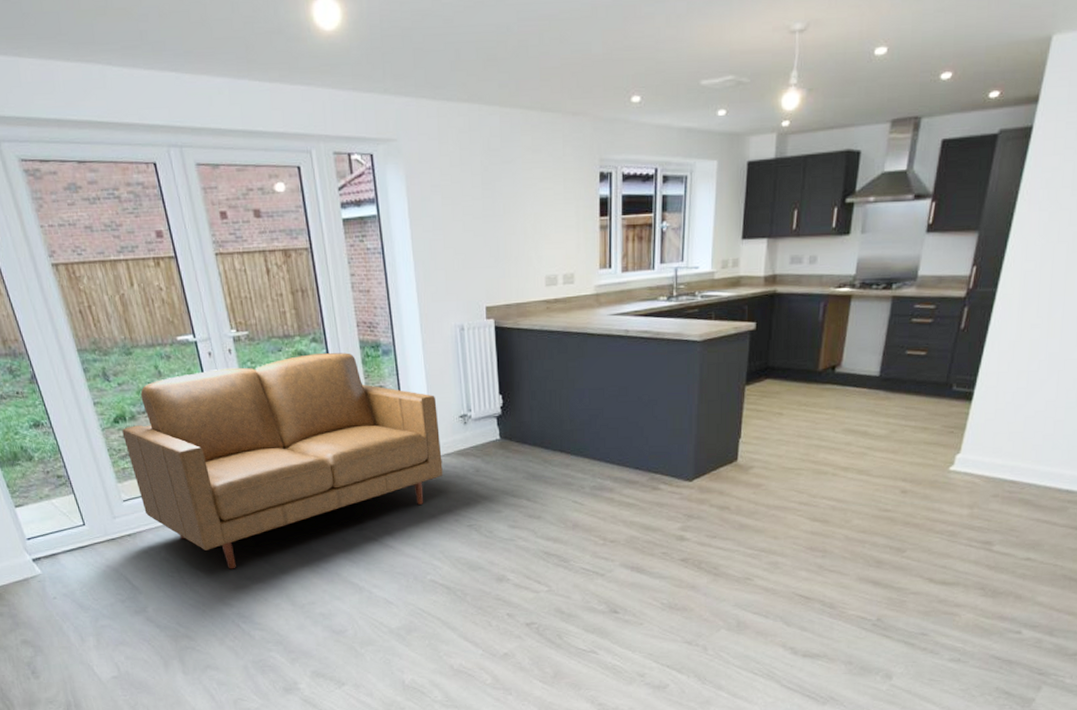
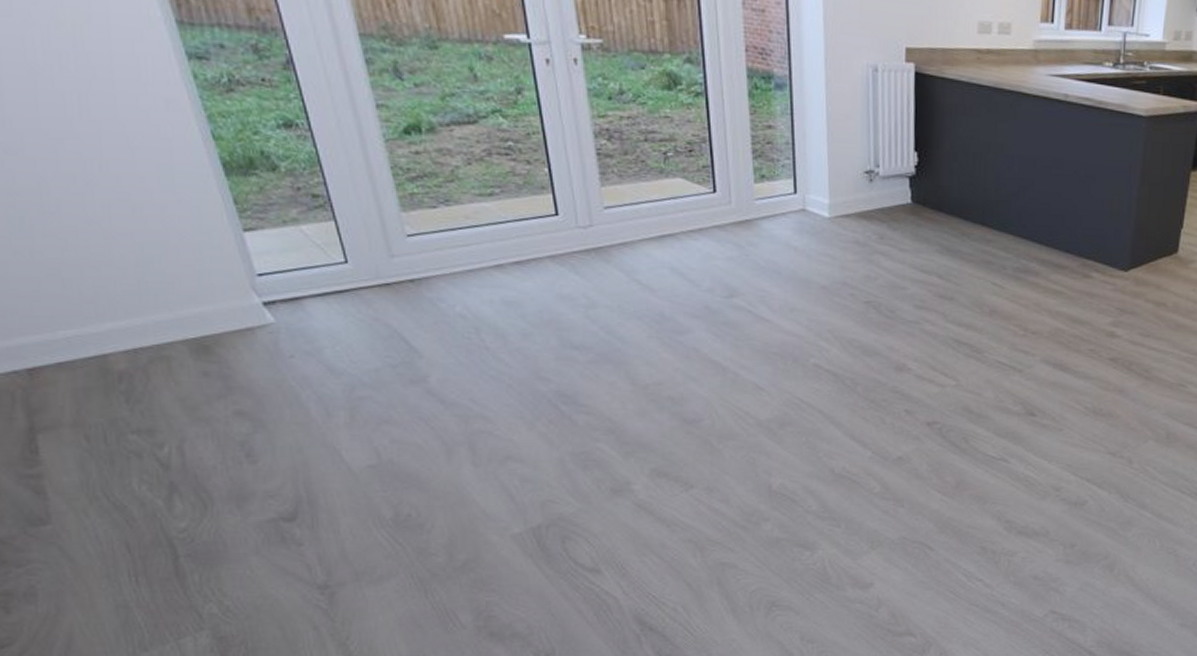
sofa: present [122,353,443,569] -> none [414,77,840,335]

